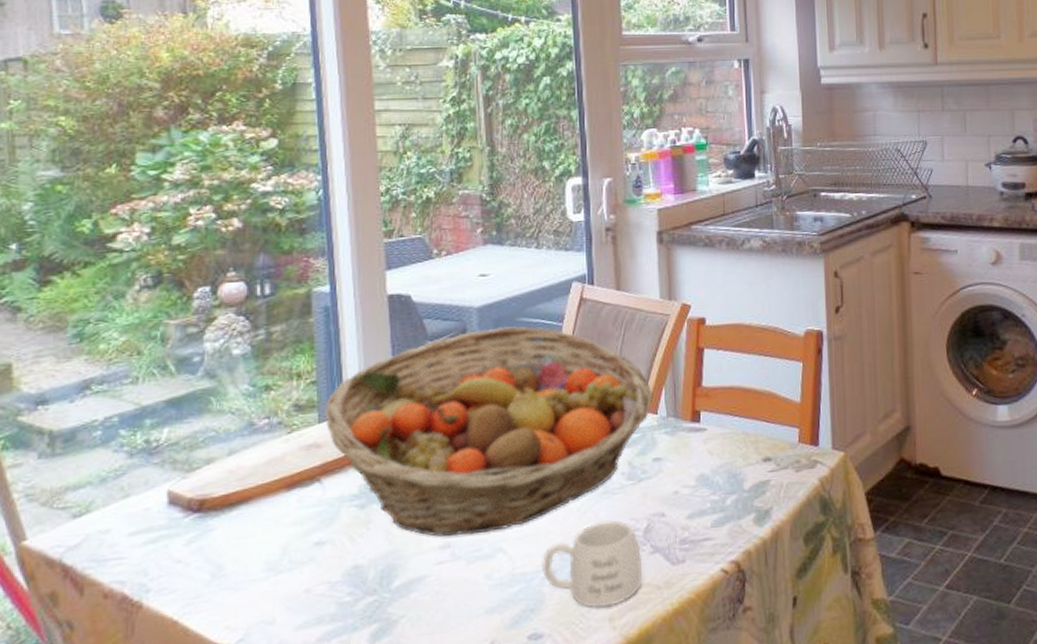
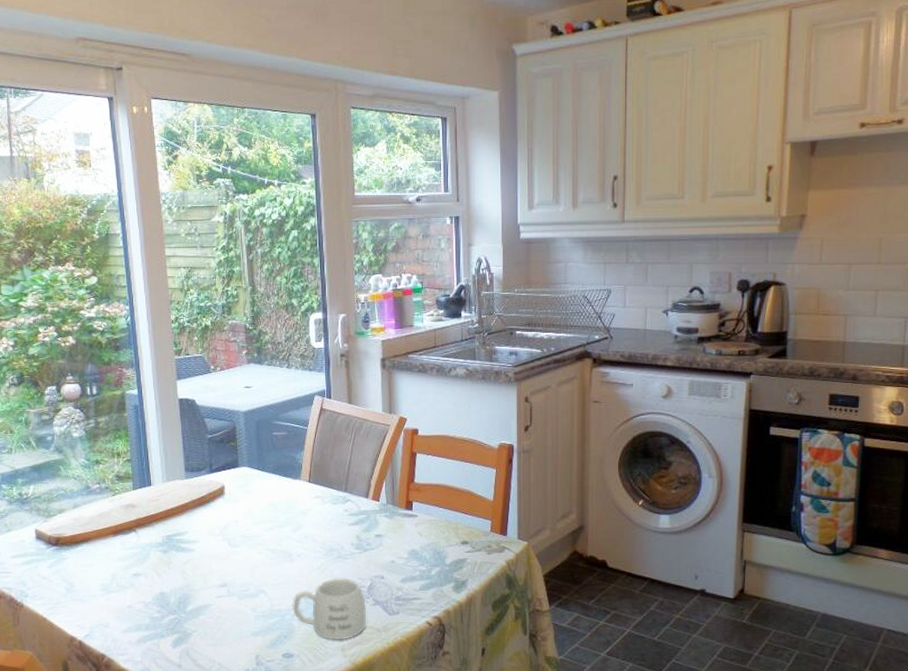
fruit basket: present [325,326,653,537] -> none [137,428,376,579]

